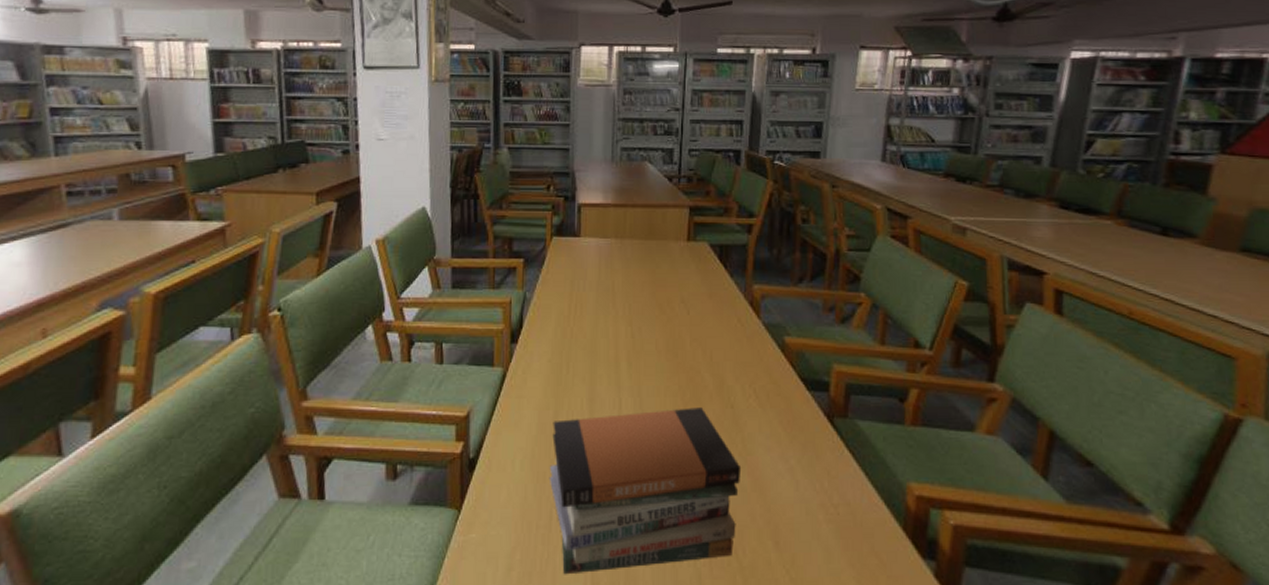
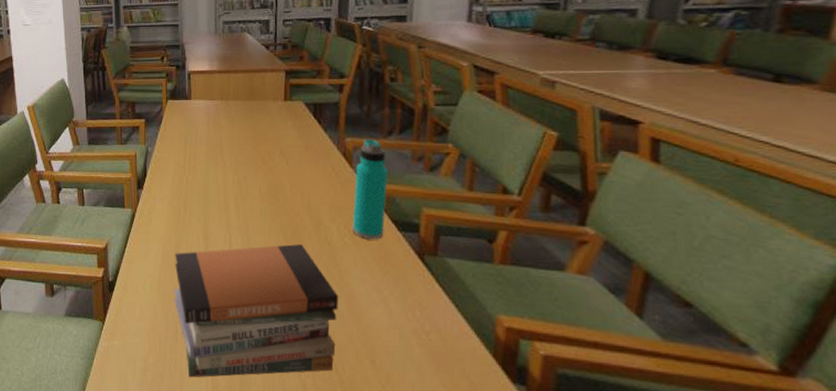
water bottle: none [758,286,798,401] -> present [352,139,388,240]

